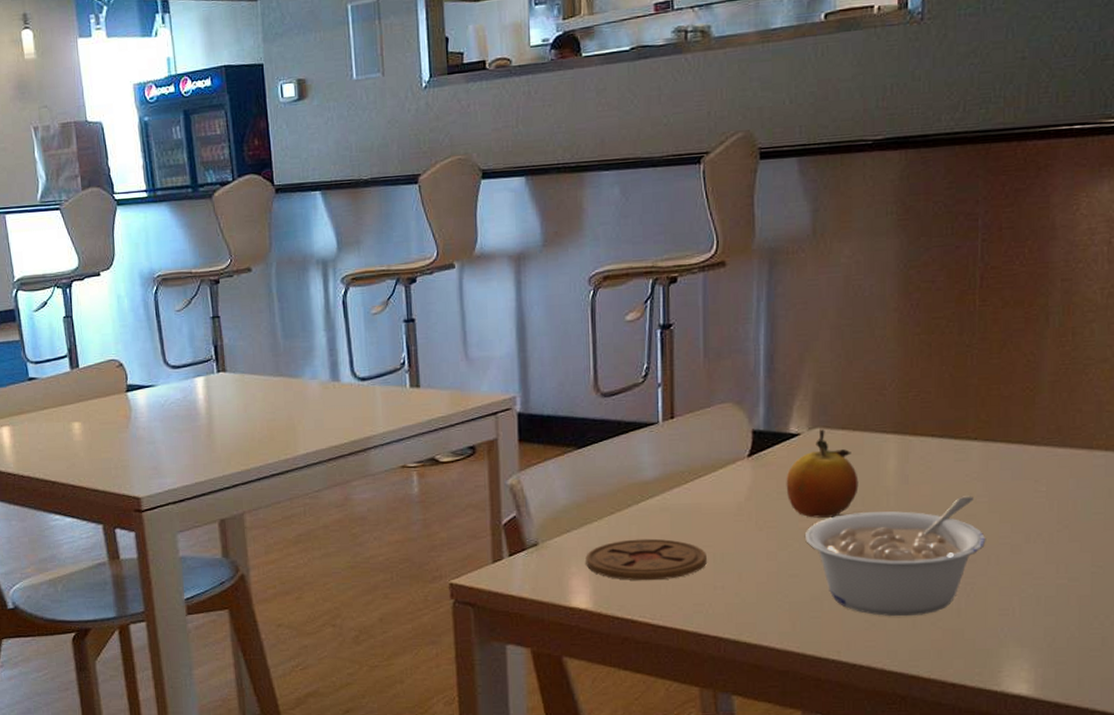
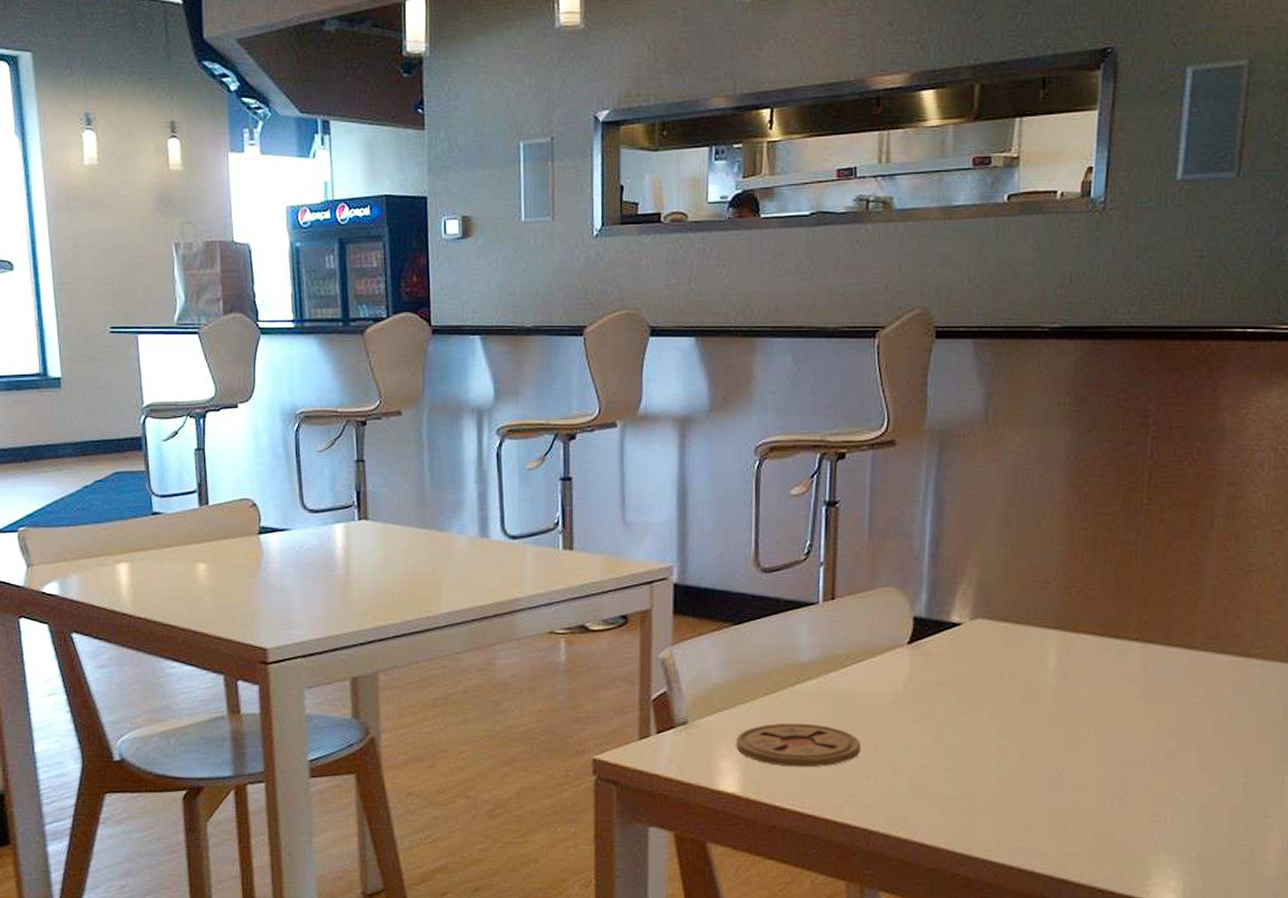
fruit: present [786,429,859,518] -> none [944,620,1018,712]
legume: present [805,496,986,617] -> none [961,697,1142,818]

